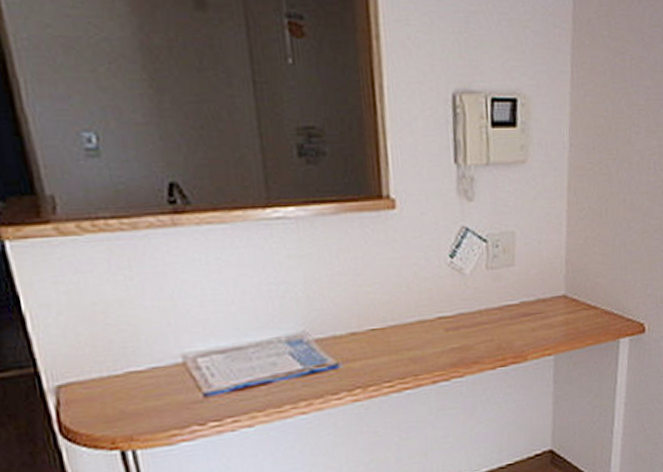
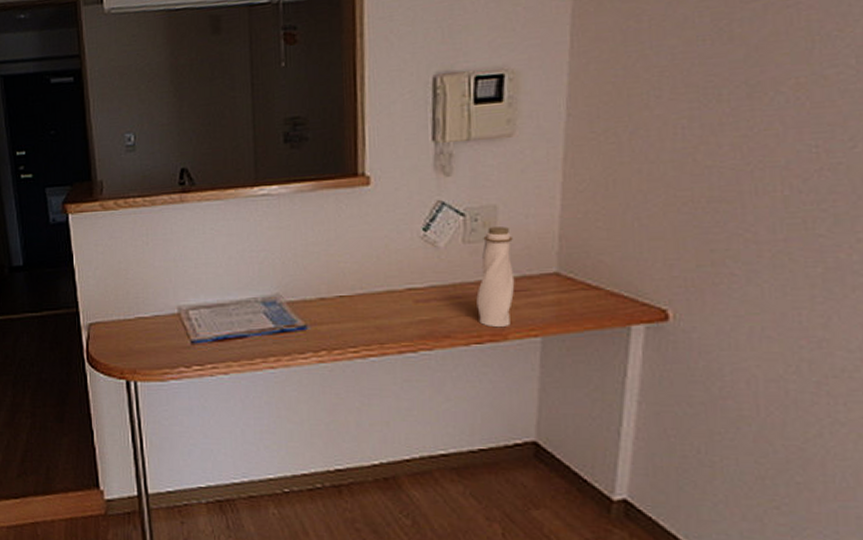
water bottle: none [500,252,532,350] -> present [476,226,515,328]

